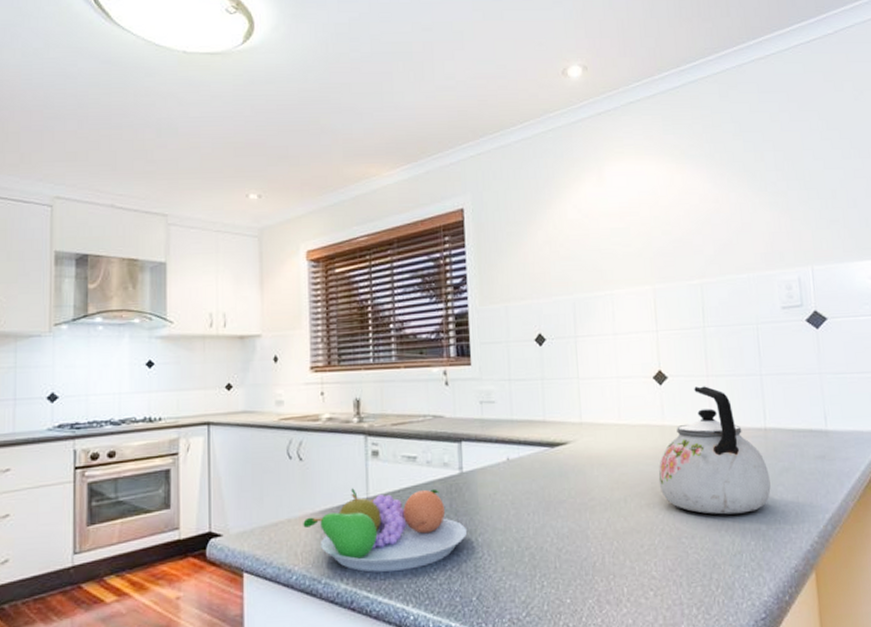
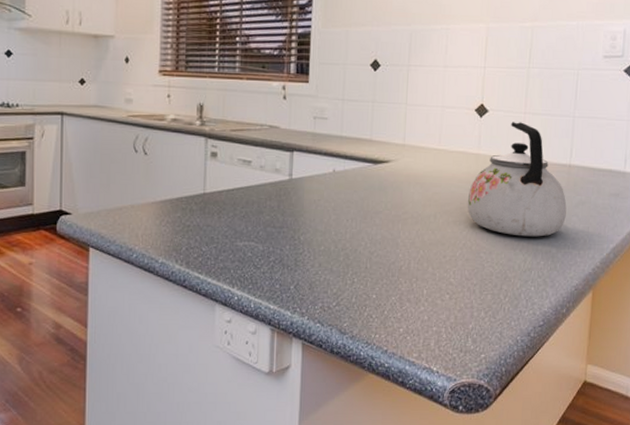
fruit bowl: present [303,488,468,572] -> none [145,183,292,258]

